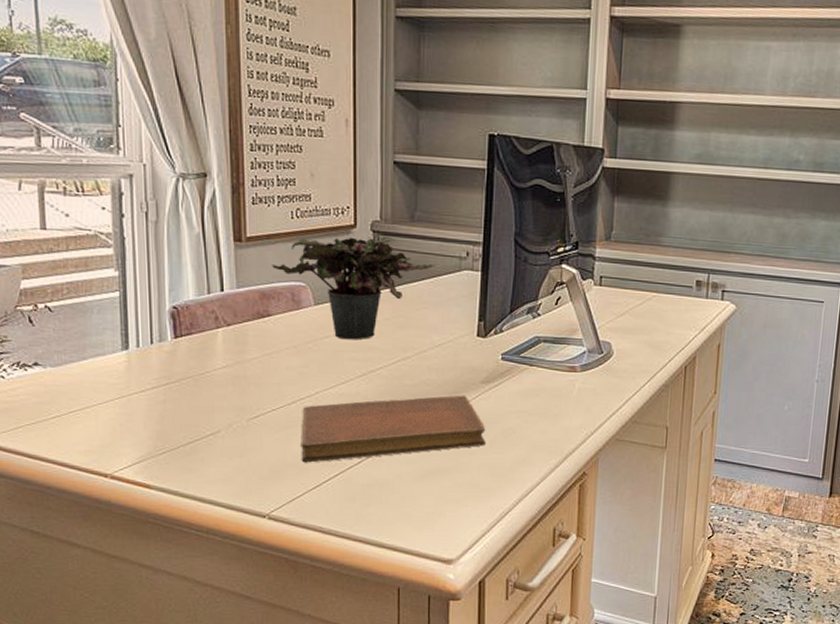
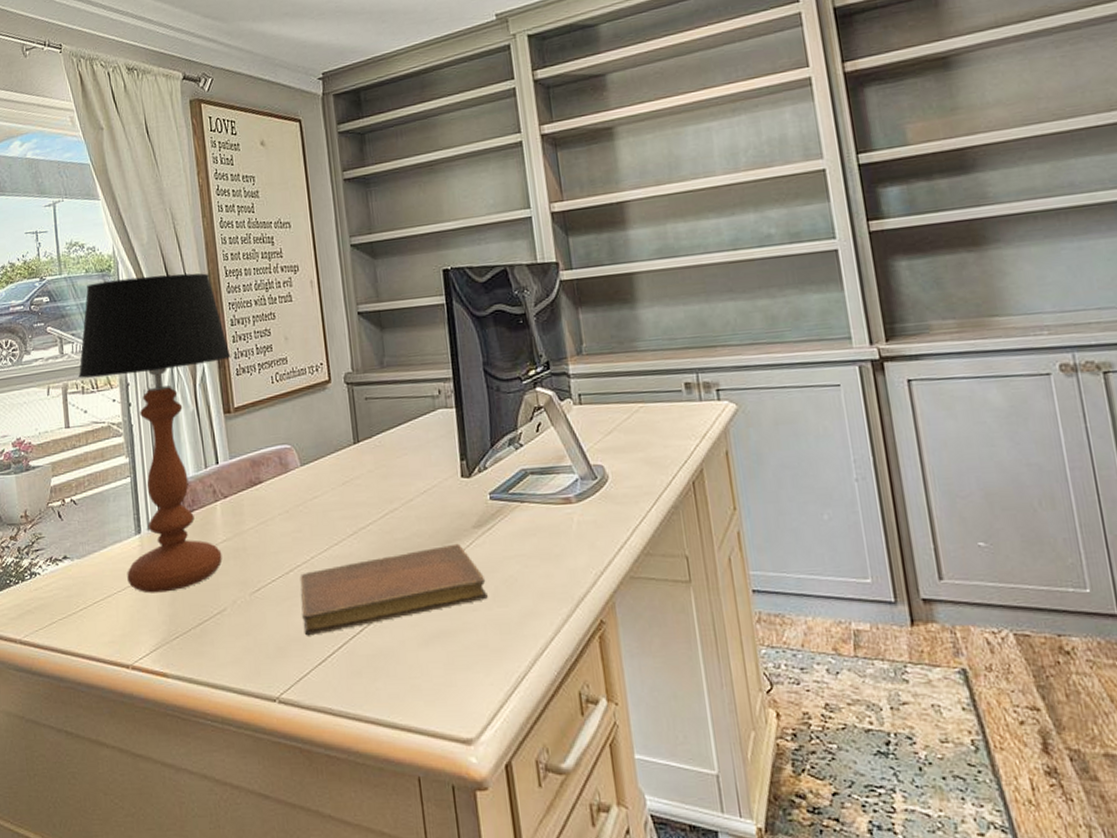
table lamp: none [59,72,248,410] -> present [78,273,231,593]
potted plant: present [272,237,435,340] -> none [259,387,410,498]

